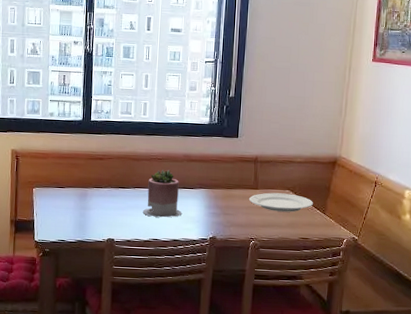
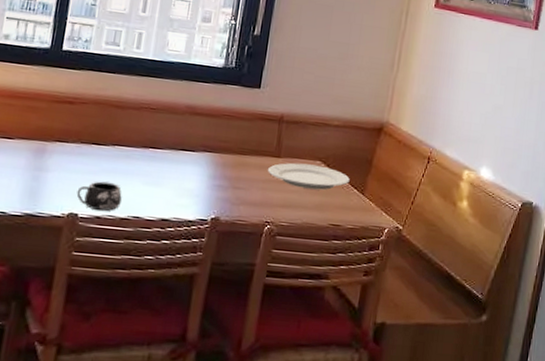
mug: none [112,214,144,236] -> present [76,181,122,212]
succulent planter: present [142,169,183,218] -> none [122,122,177,188]

